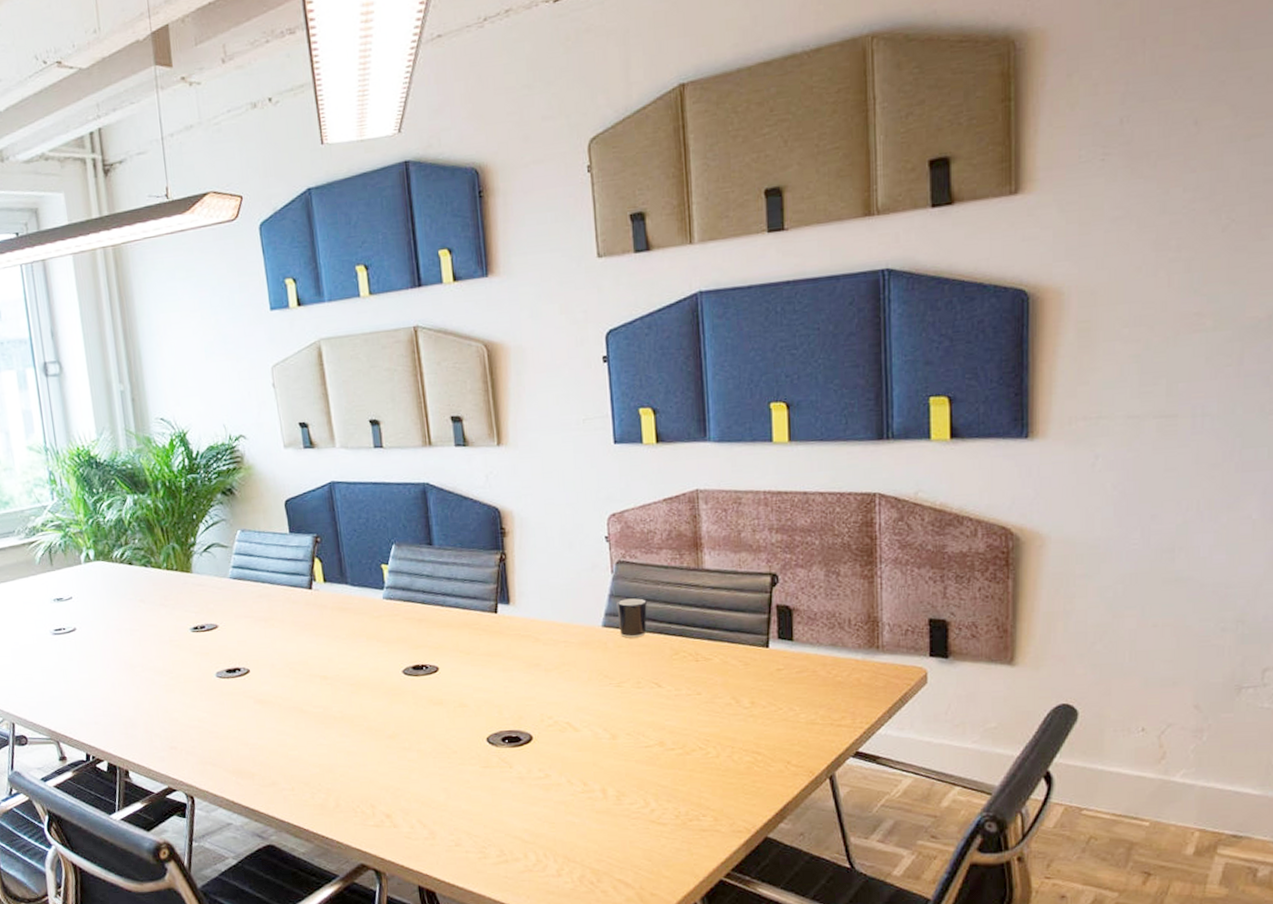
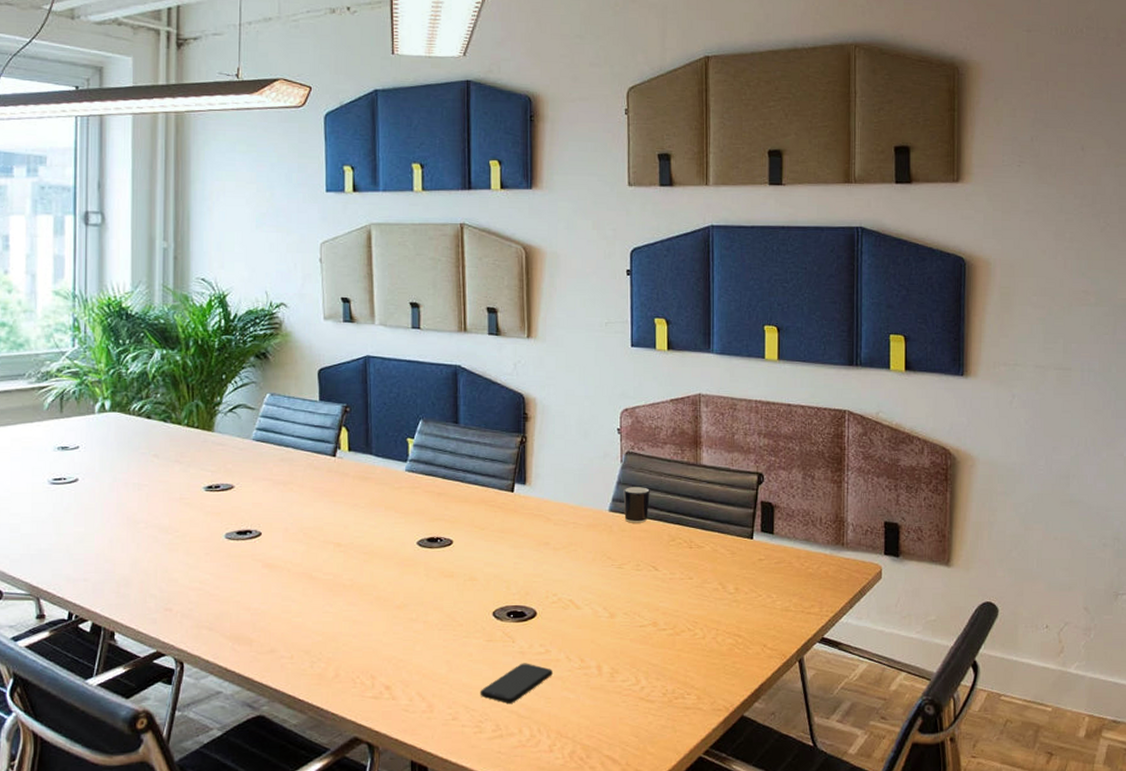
smartphone: none [480,788,555,829] -> present [480,663,553,703]

